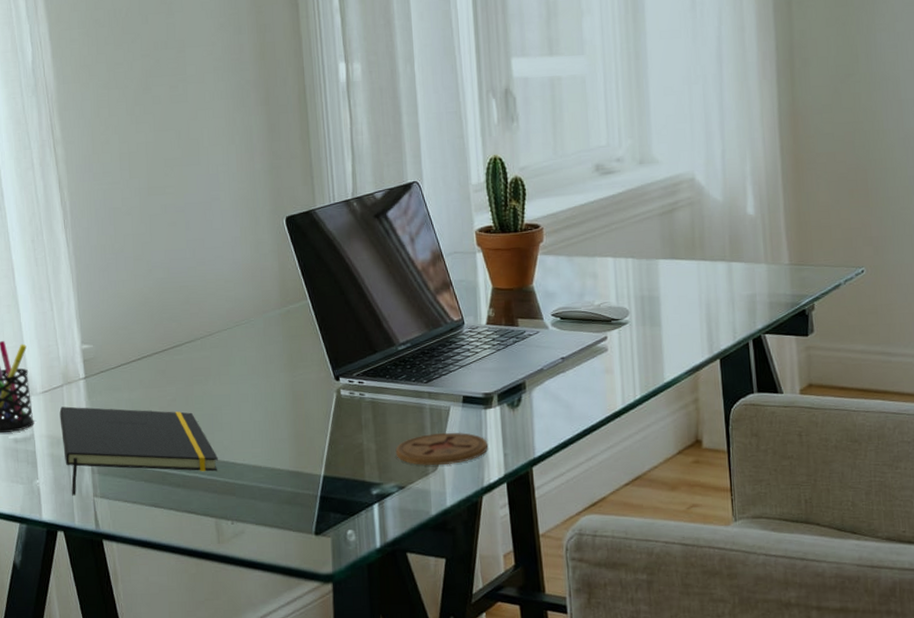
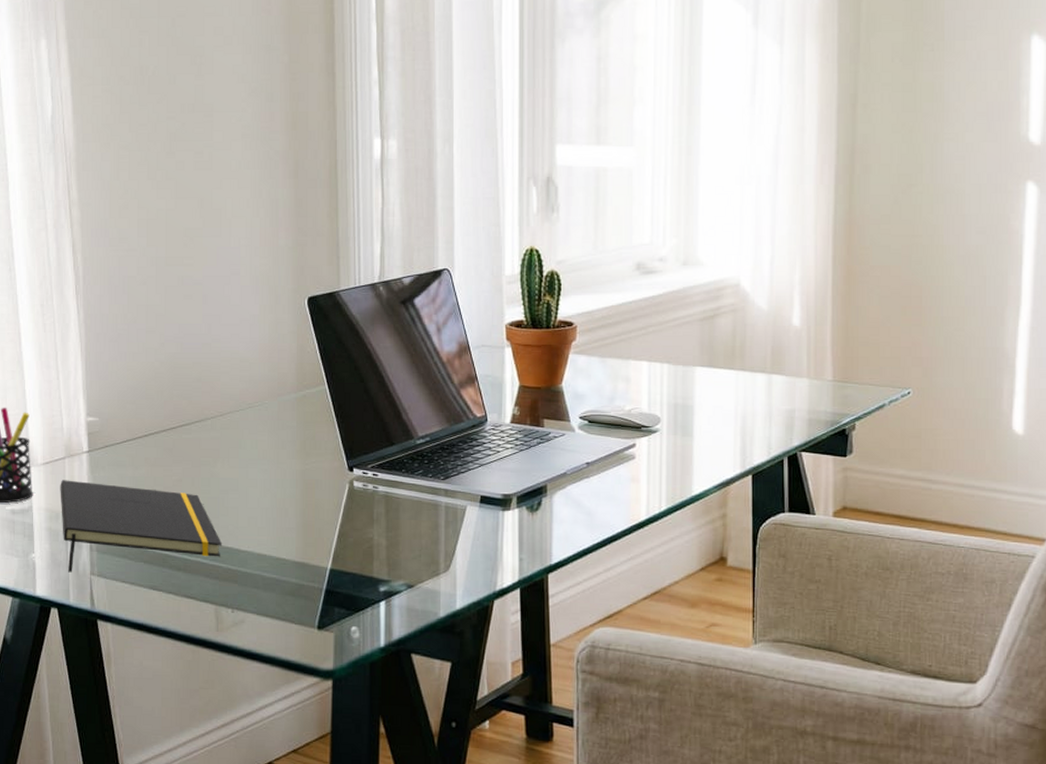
coaster: present [395,432,489,465] -> none [407,532,504,567]

